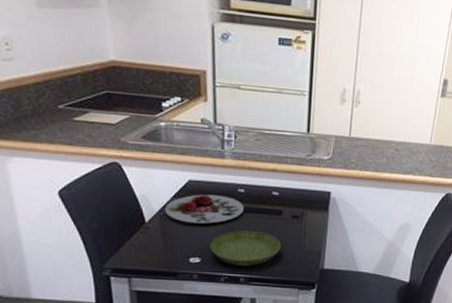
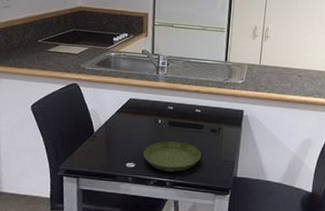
plate: present [164,194,245,224] -> none [109,110,173,135]

